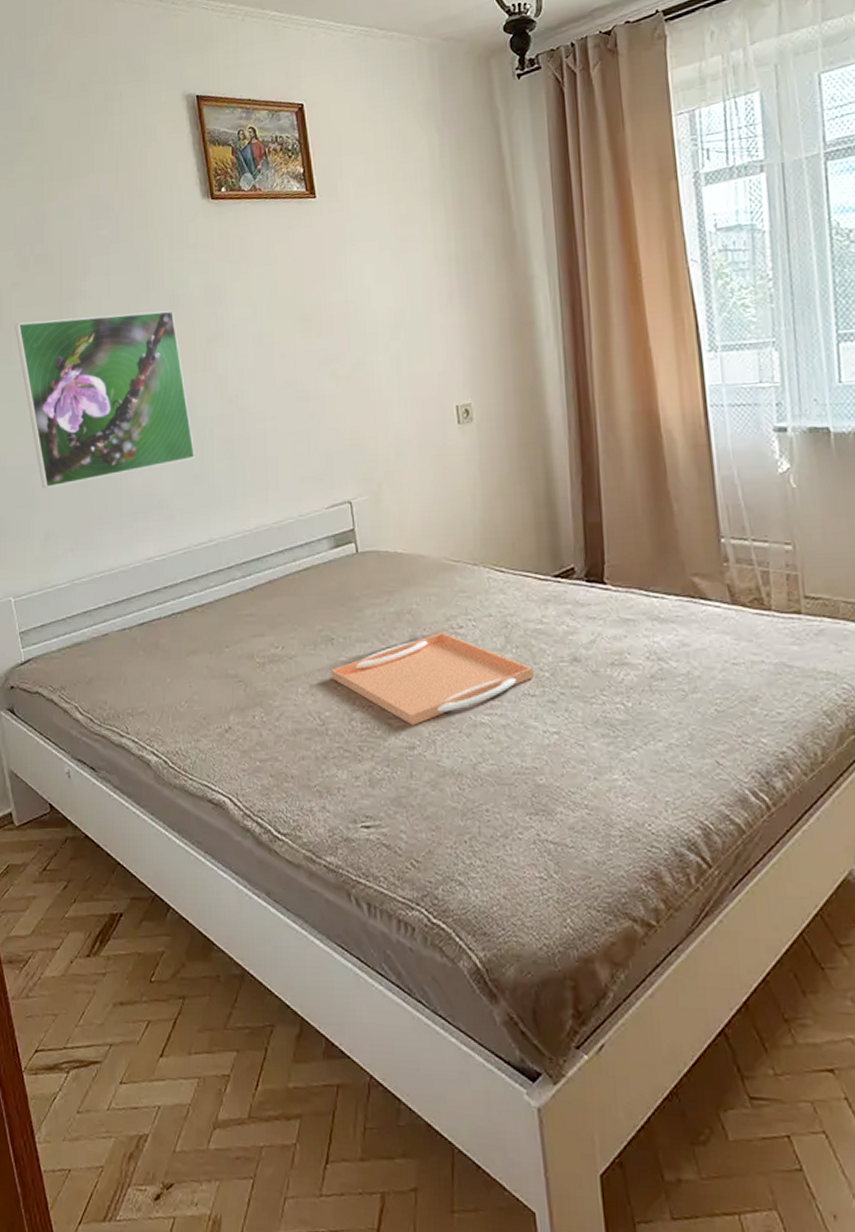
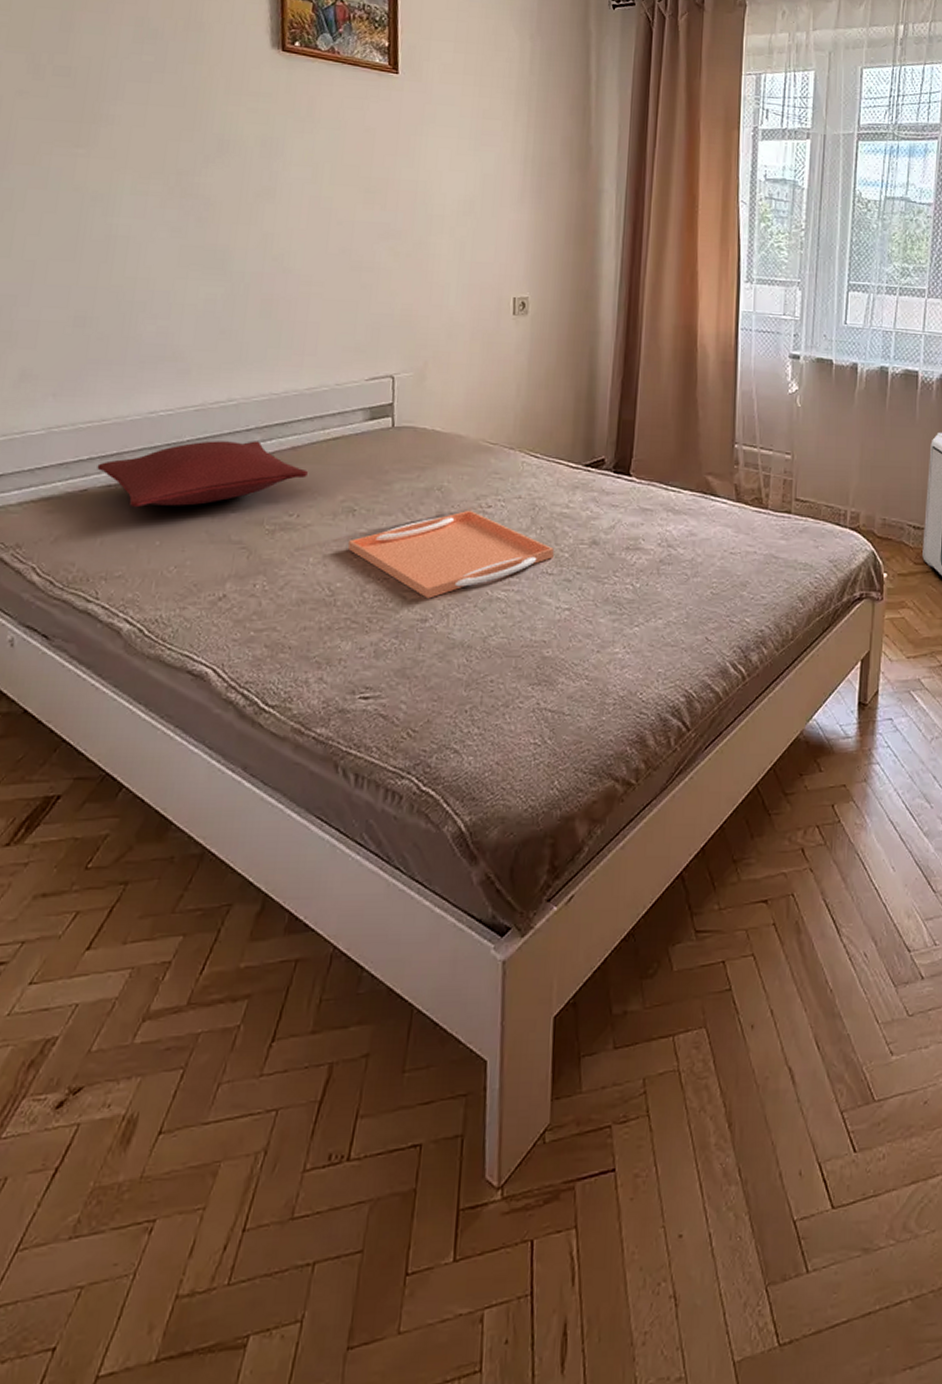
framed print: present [15,310,196,489] -> none [13,136,226,324]
pillow: none [113,577,286,648] -> present [97,441,308,508]

